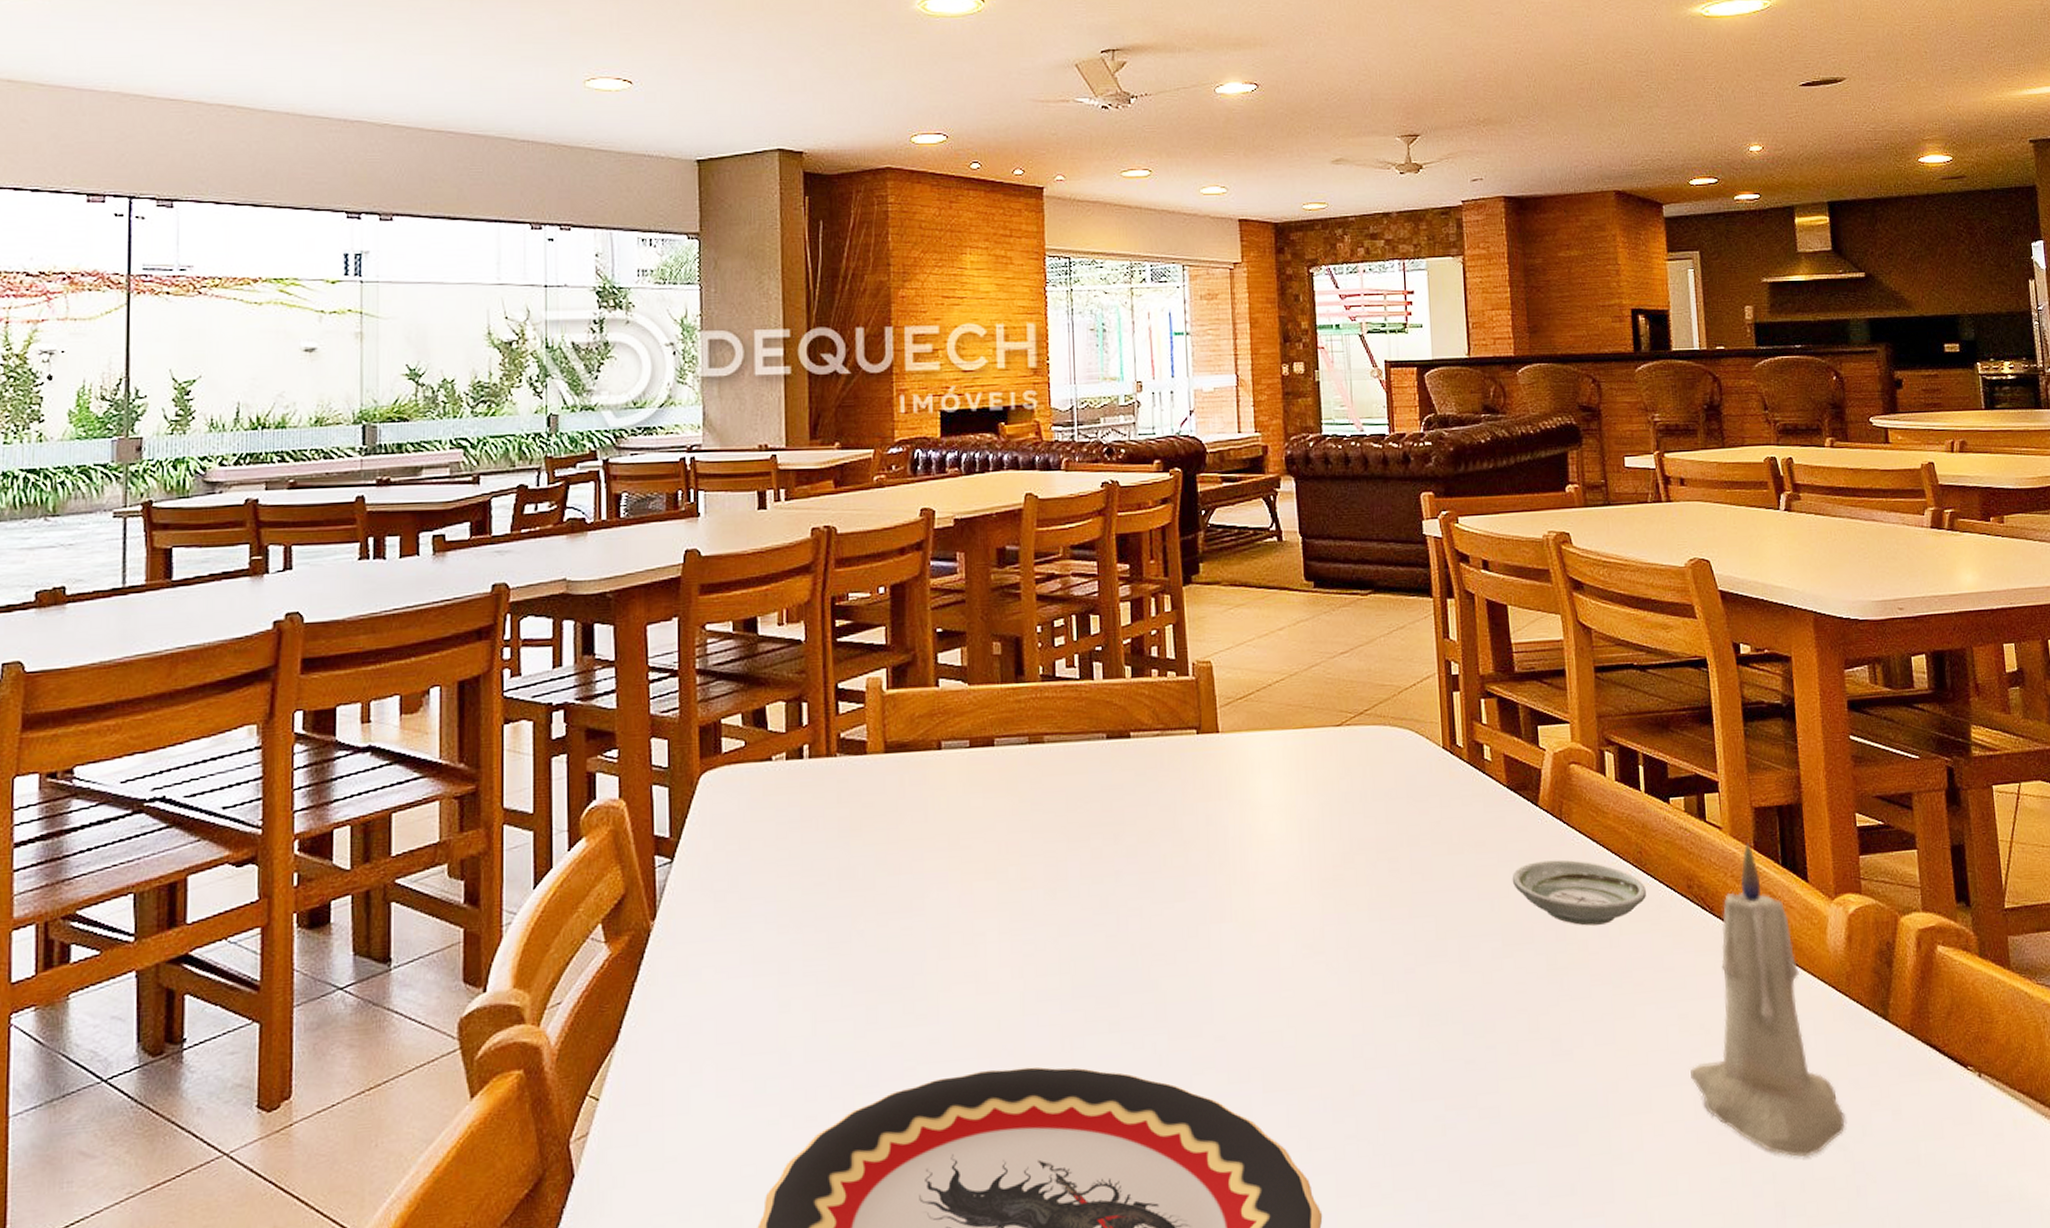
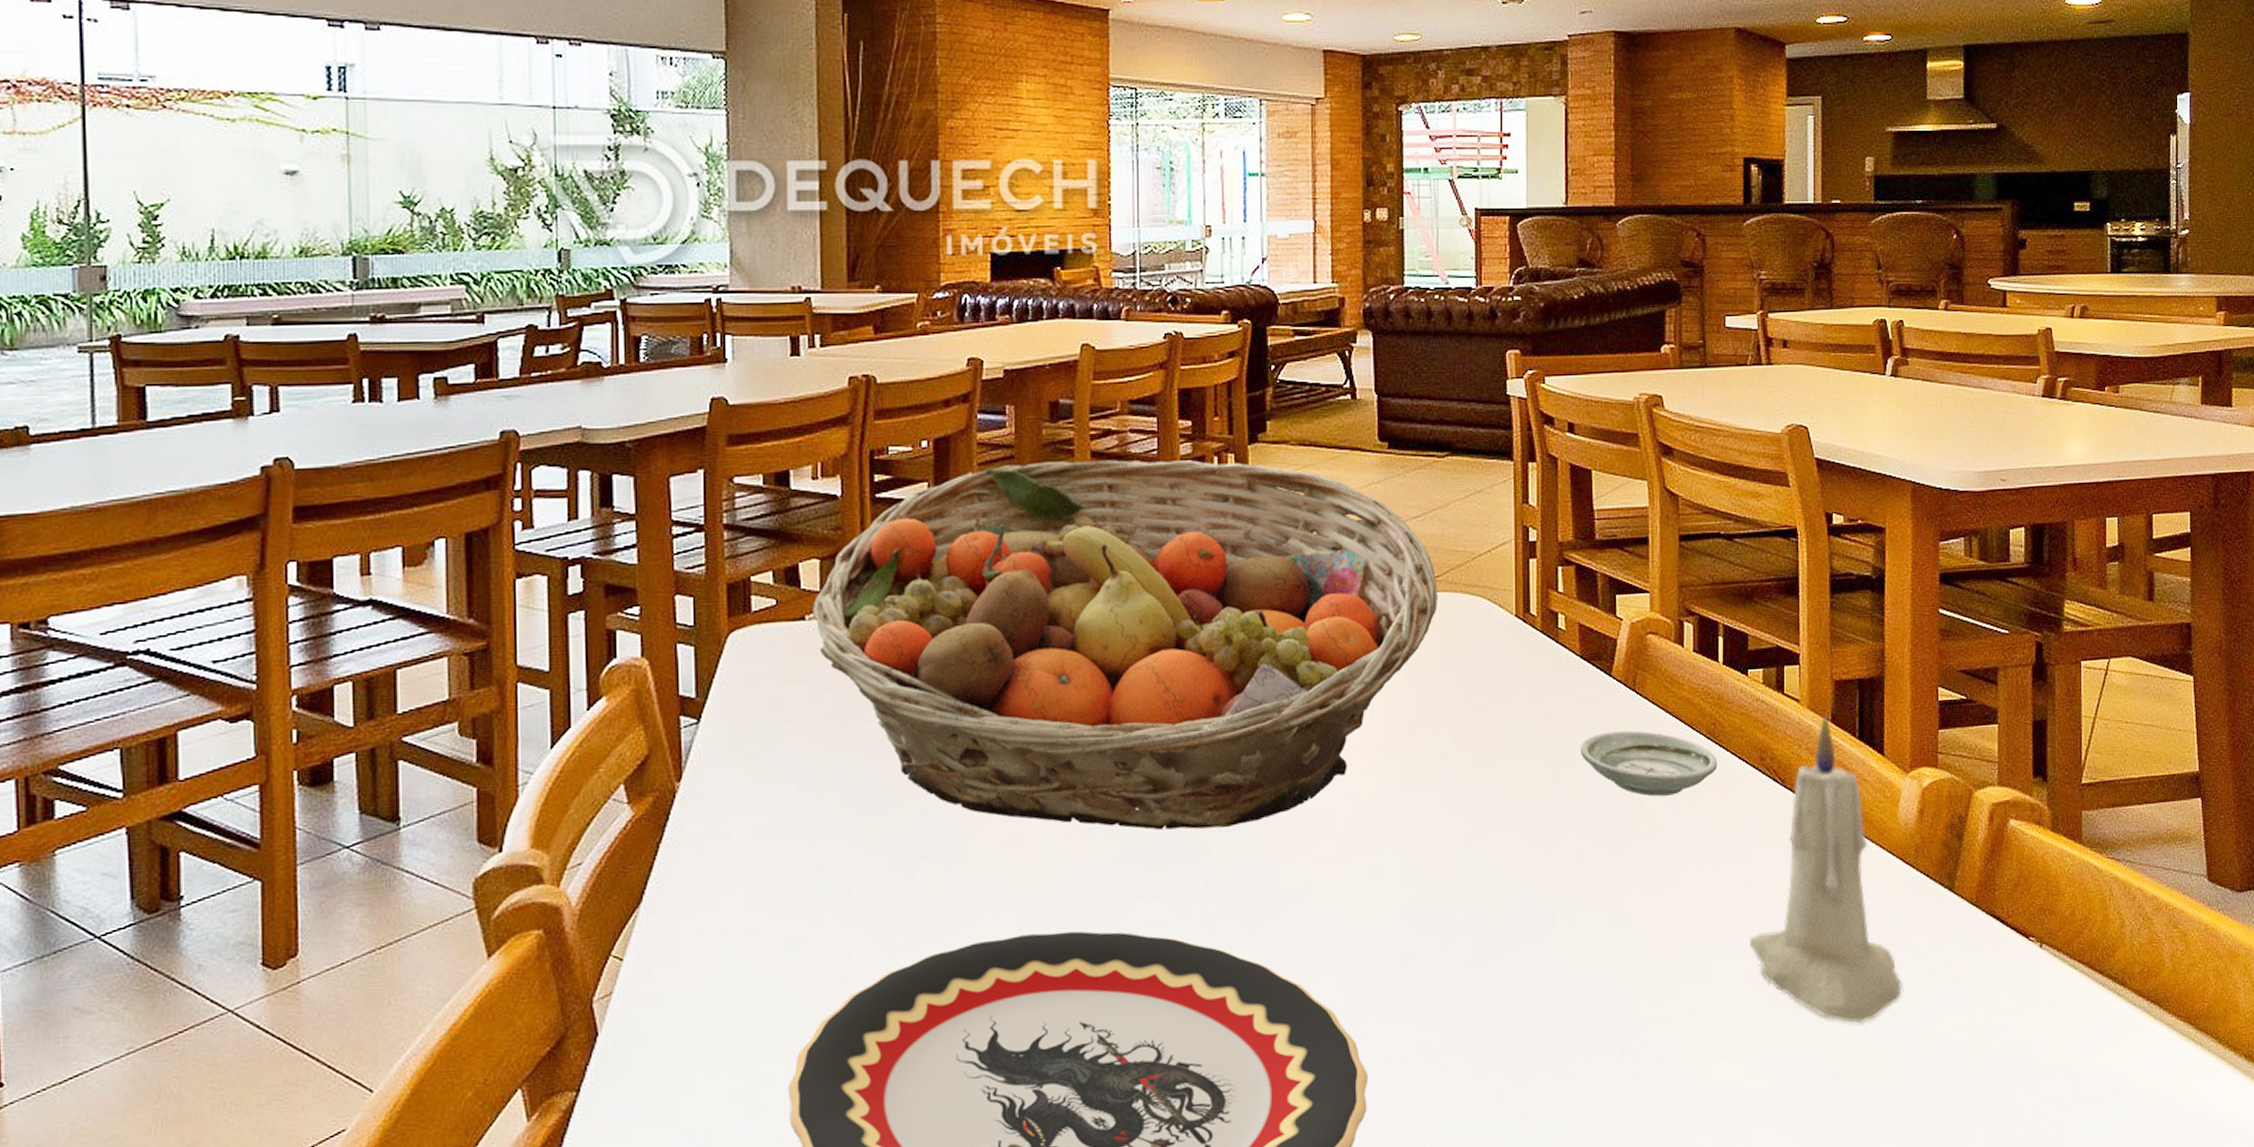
fruit basket: none [779,601,1368,965] -> present [813,460,1438,830]

